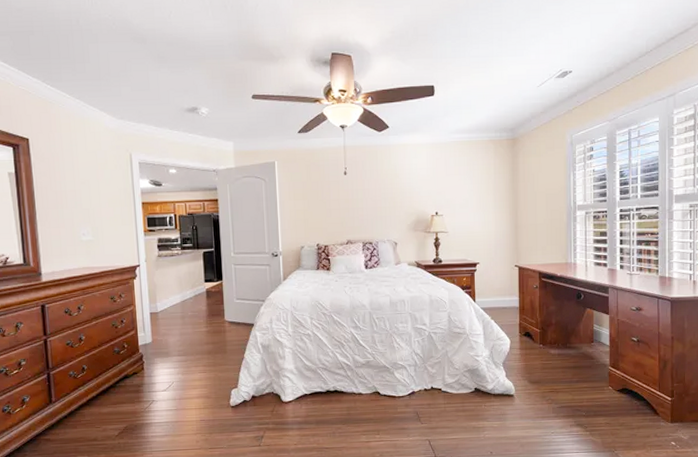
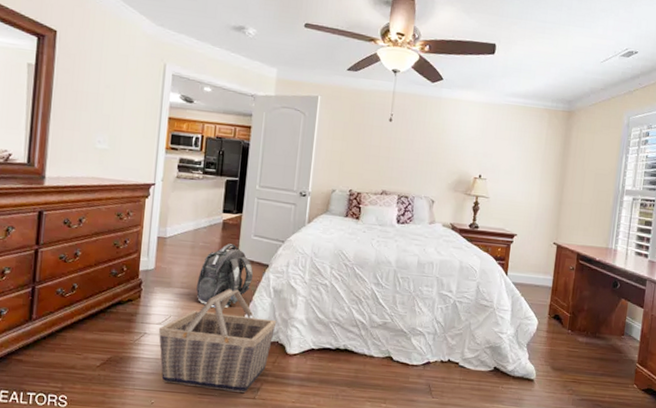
basket: none [164,350,269,443] -> present [158,288,277,393]
backpack: none [192,309,241,370] -> present [196,244,253,308]

